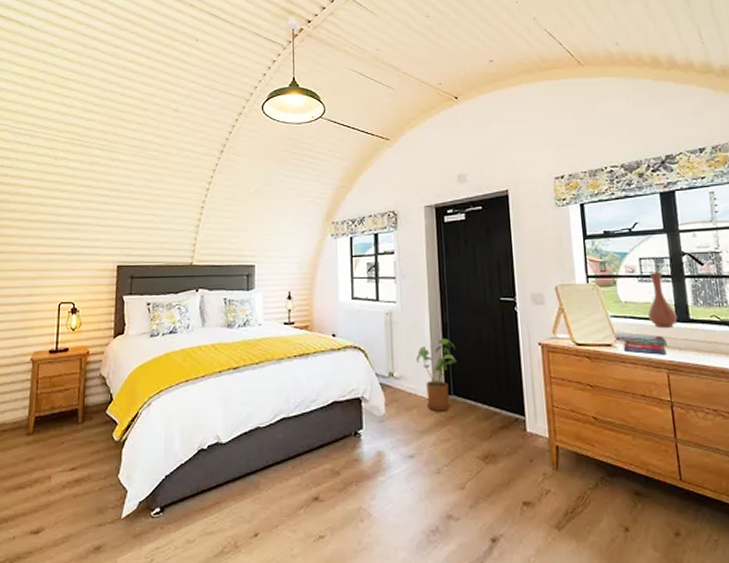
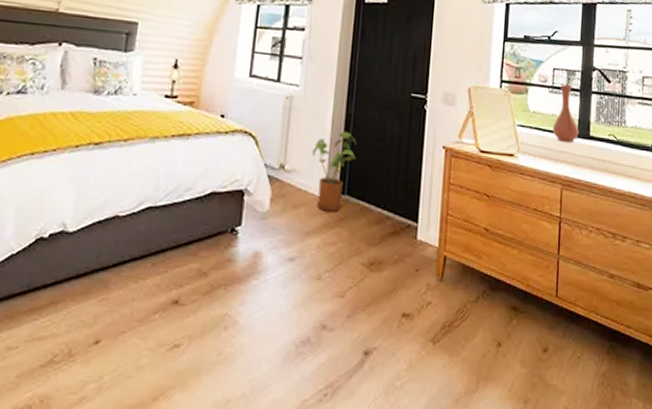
books: present [614,333,667,355] -> none [517,143,565,170]

